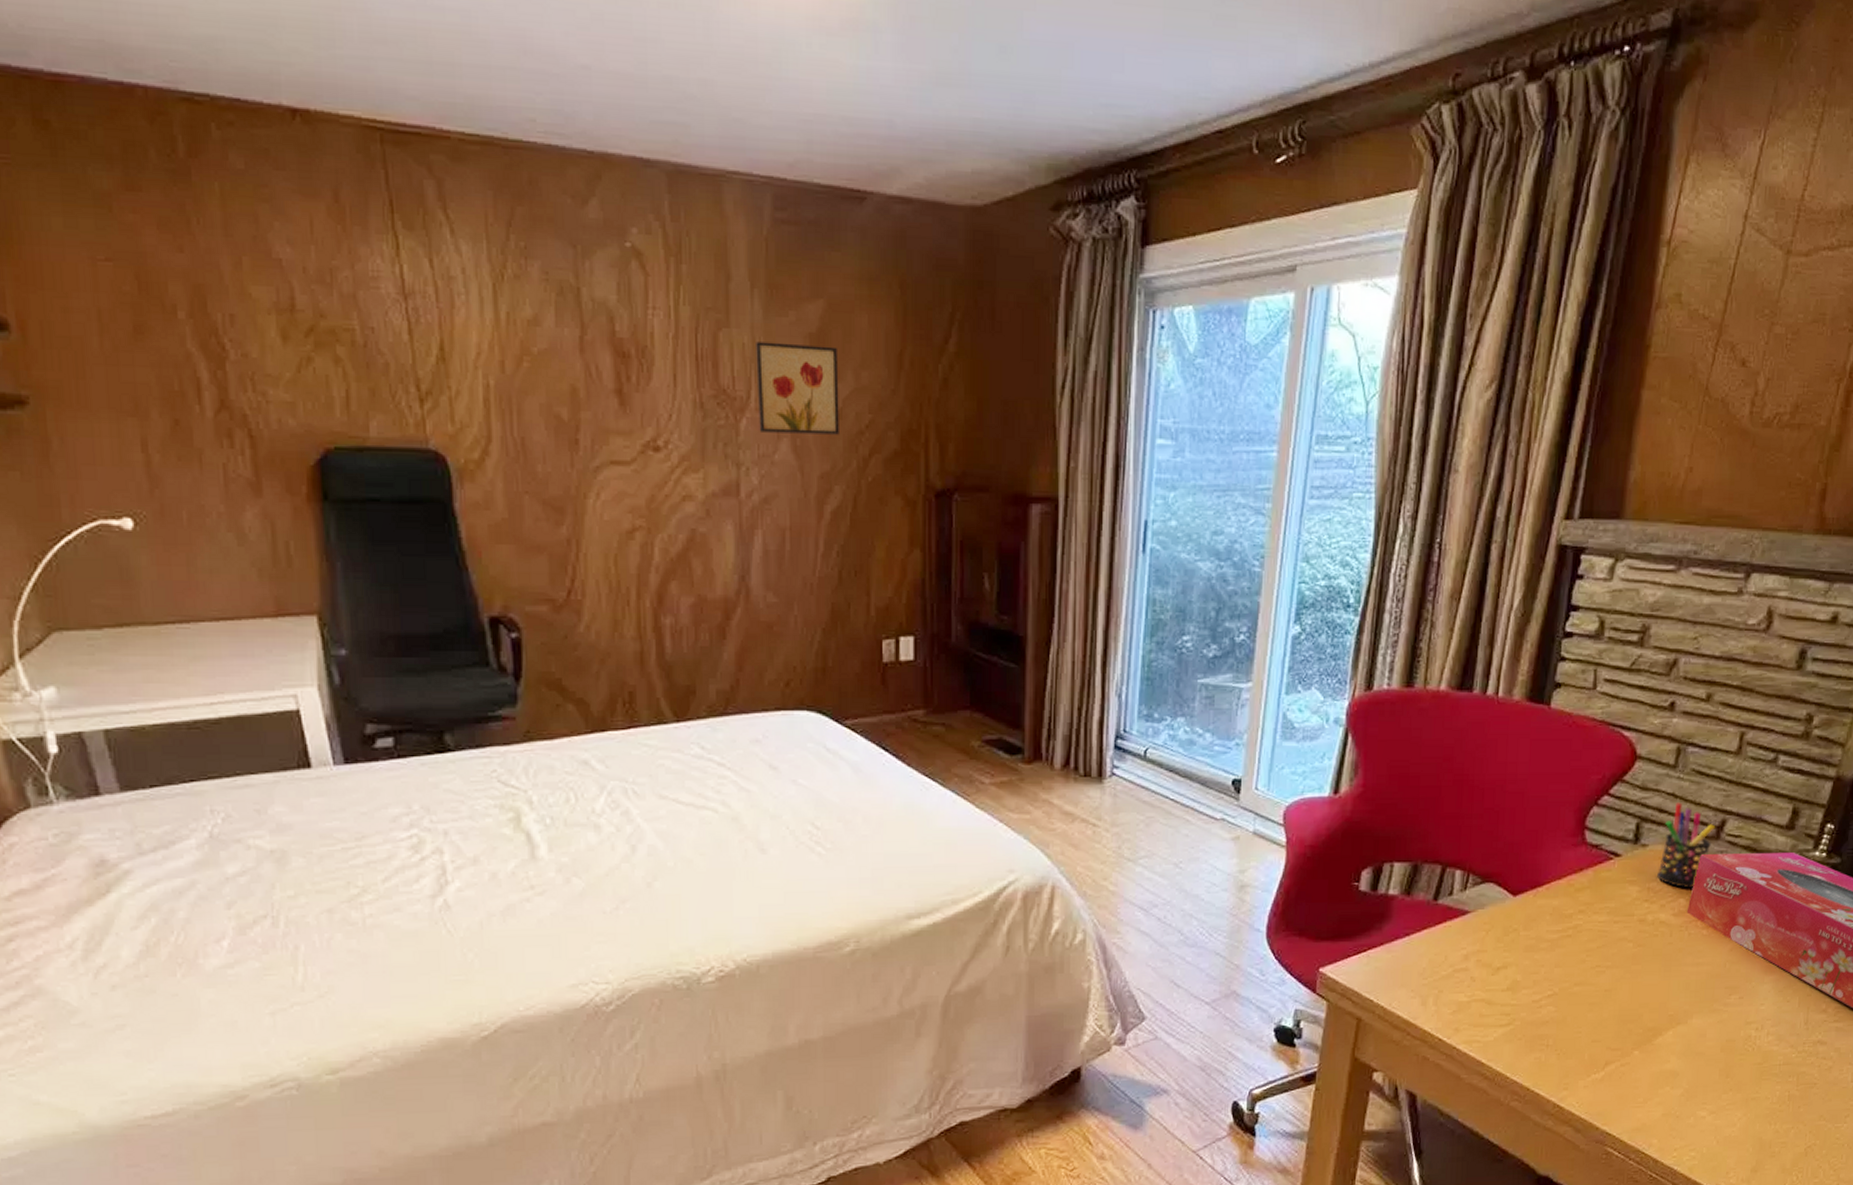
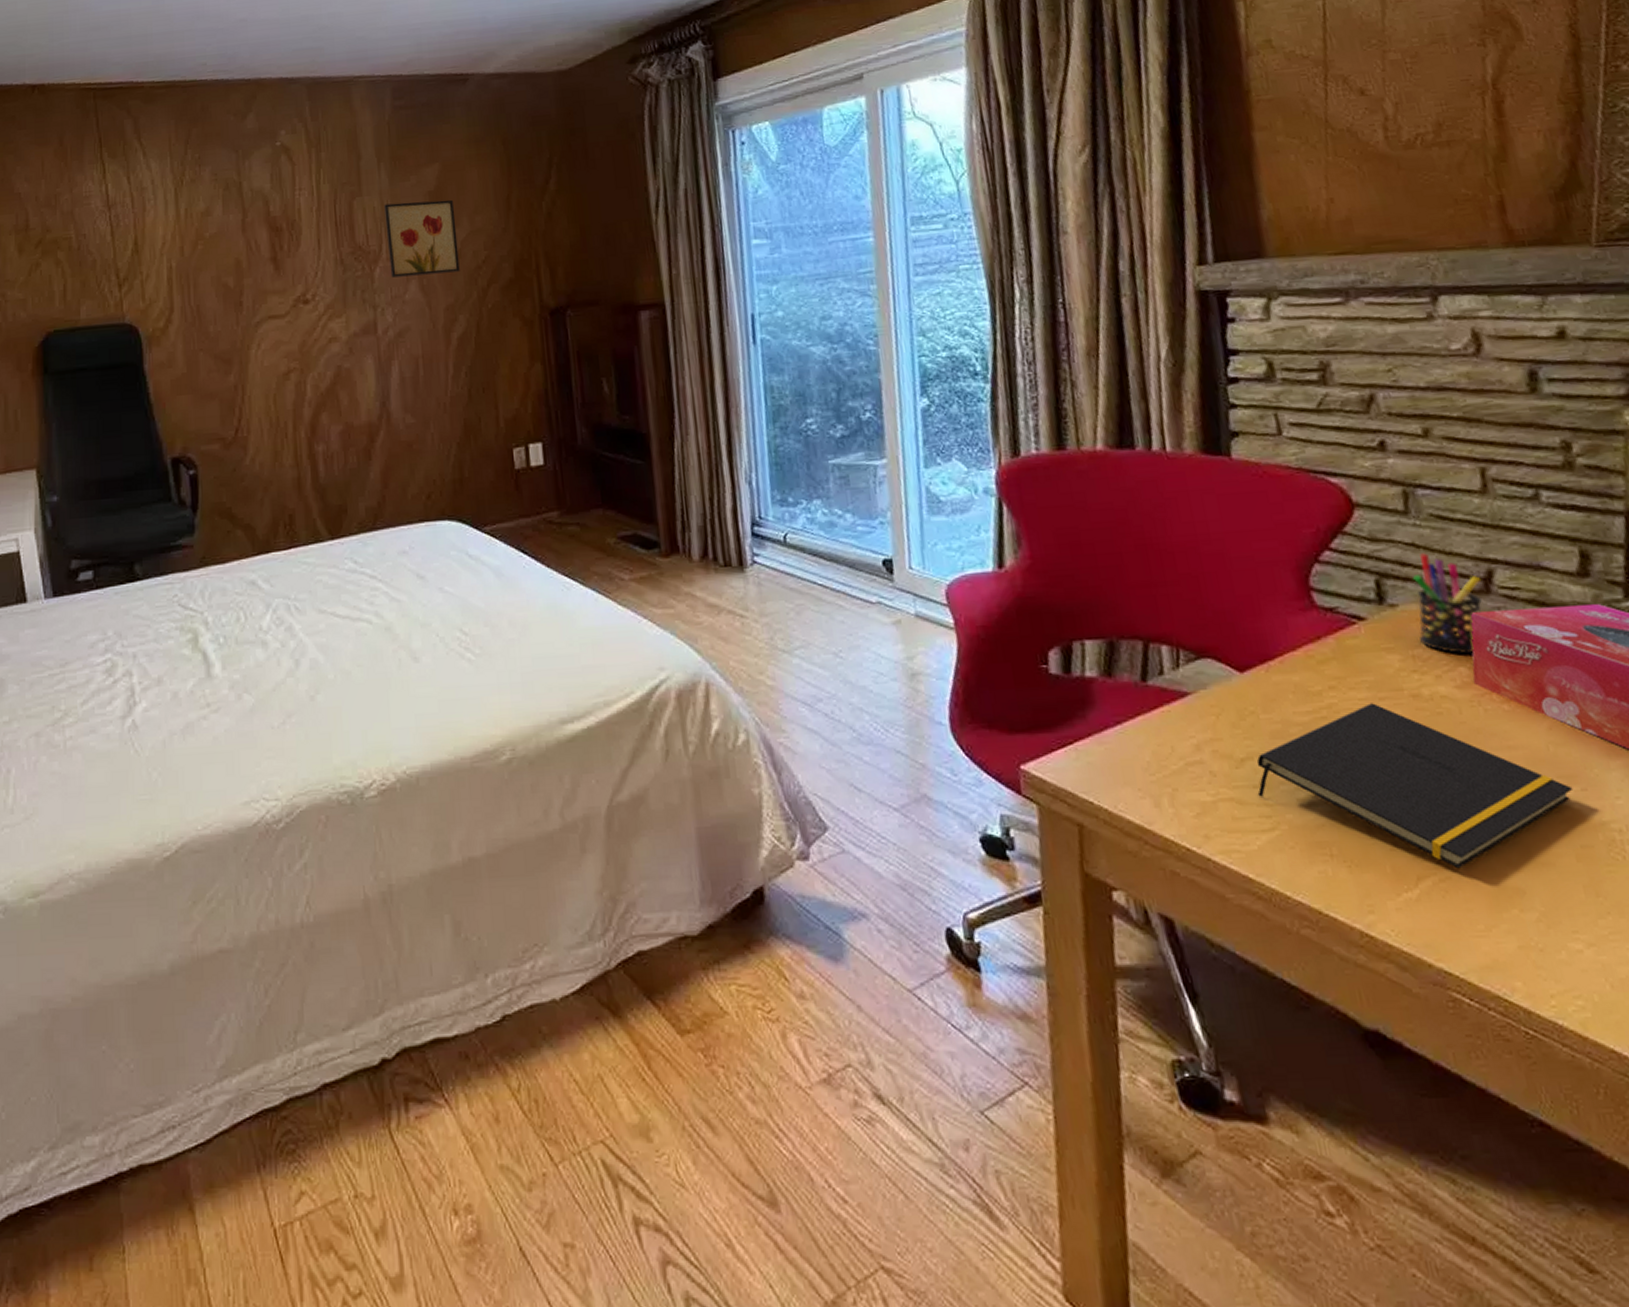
notepad: none [1503,925,1734,1057] -> present [1256,703,1574,869]

